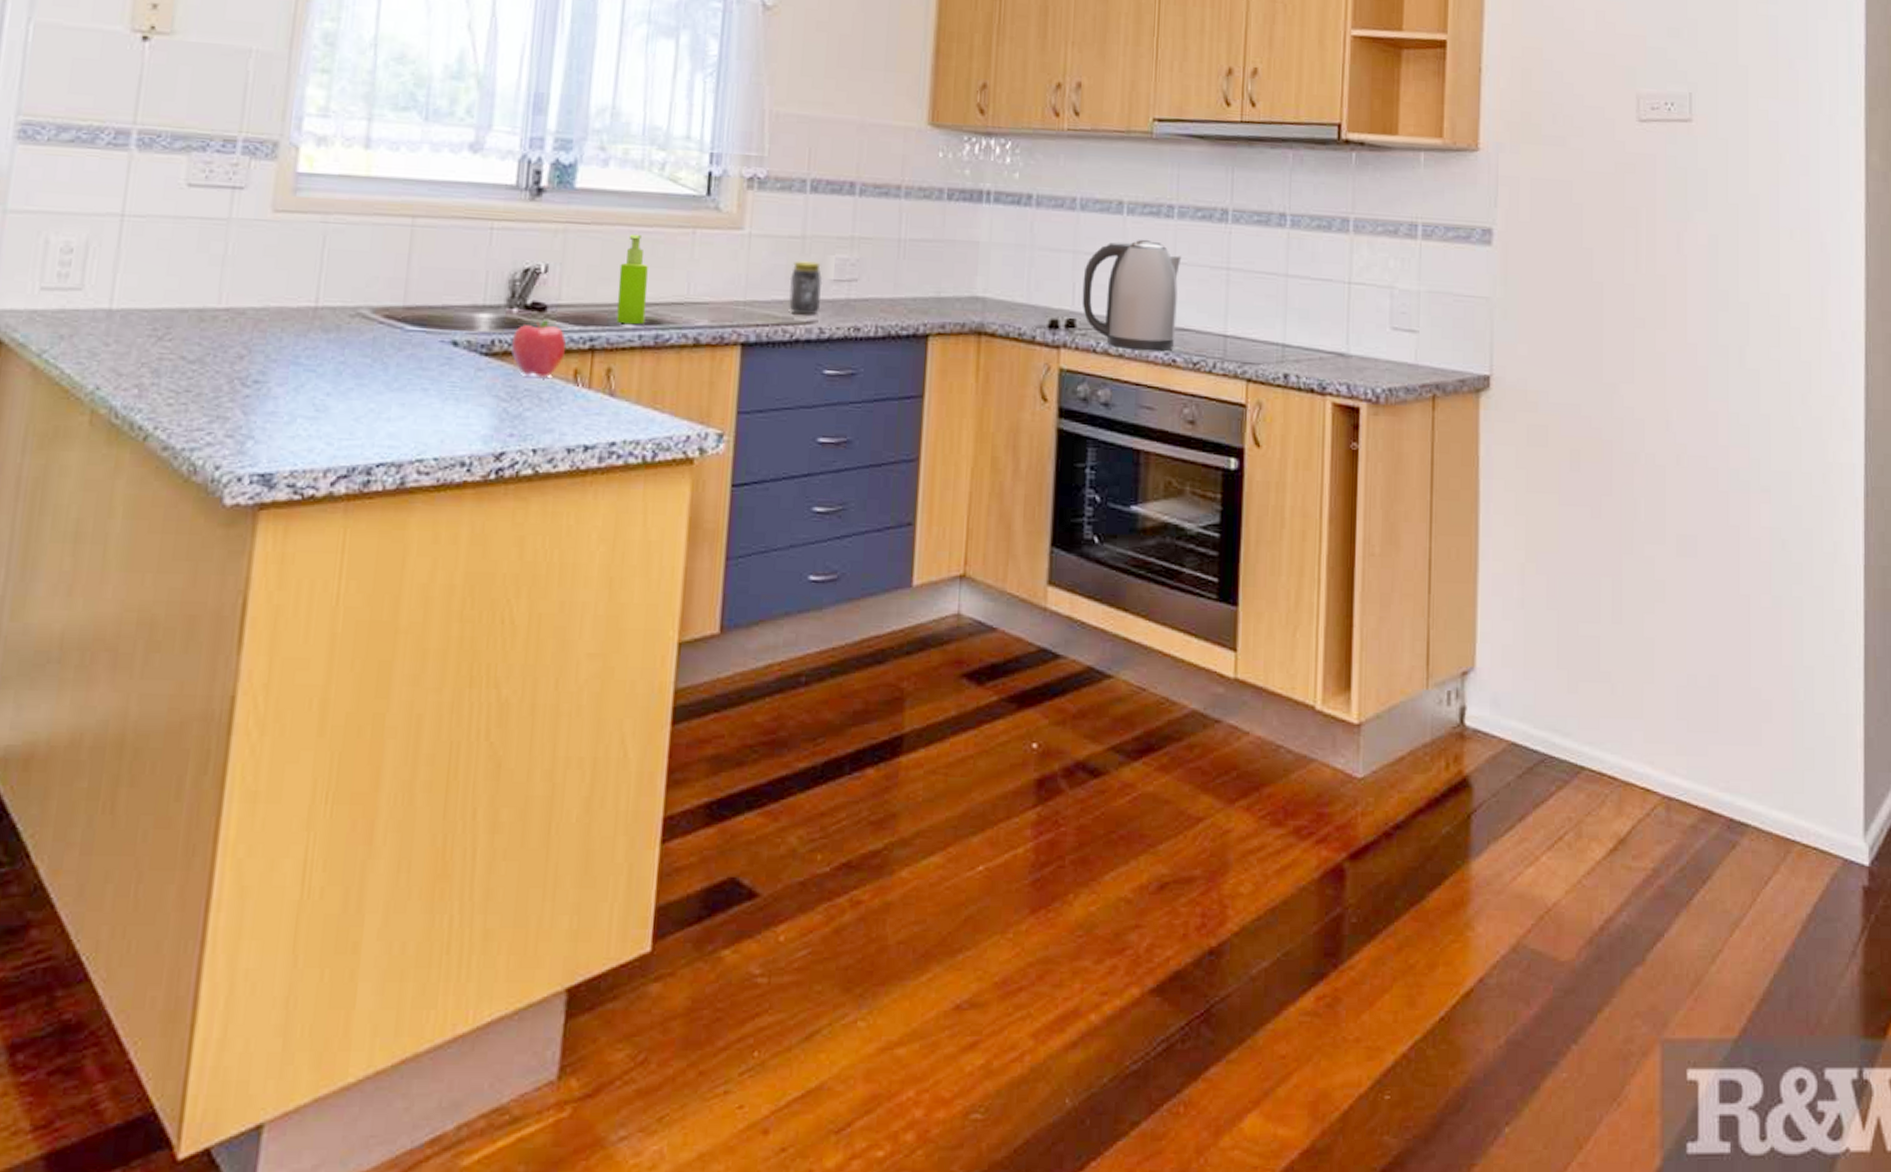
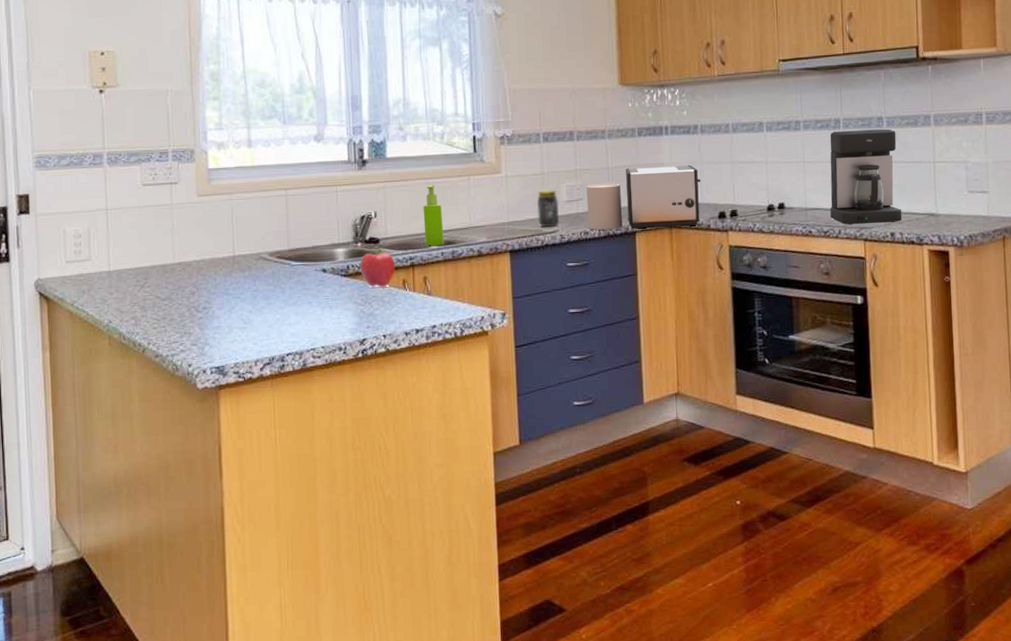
pen holder: none [861,260,914,328] -> present [586,183,622,230]
toaster: none [918,243,1029,336] -> present [625,164,701,229]
kettle: present [1082,239,1182,351] -> none [739,147,810,227]
coffee maker: none [1204,225,1302,361] -> present [830,129,902,225]

